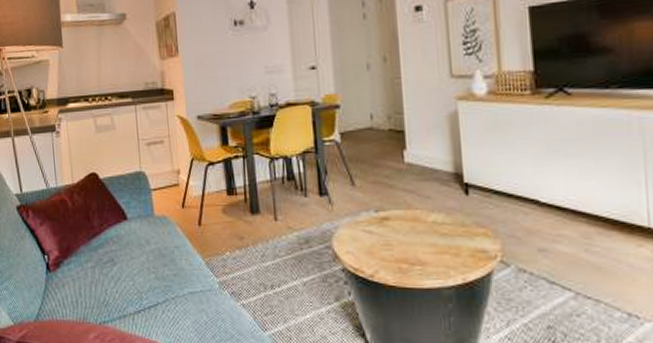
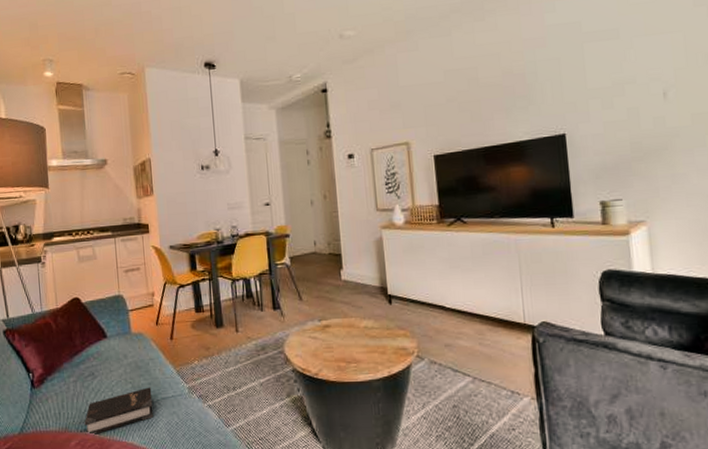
hardback book: none [103,279,180,330] -> present [84,387,154,436]

